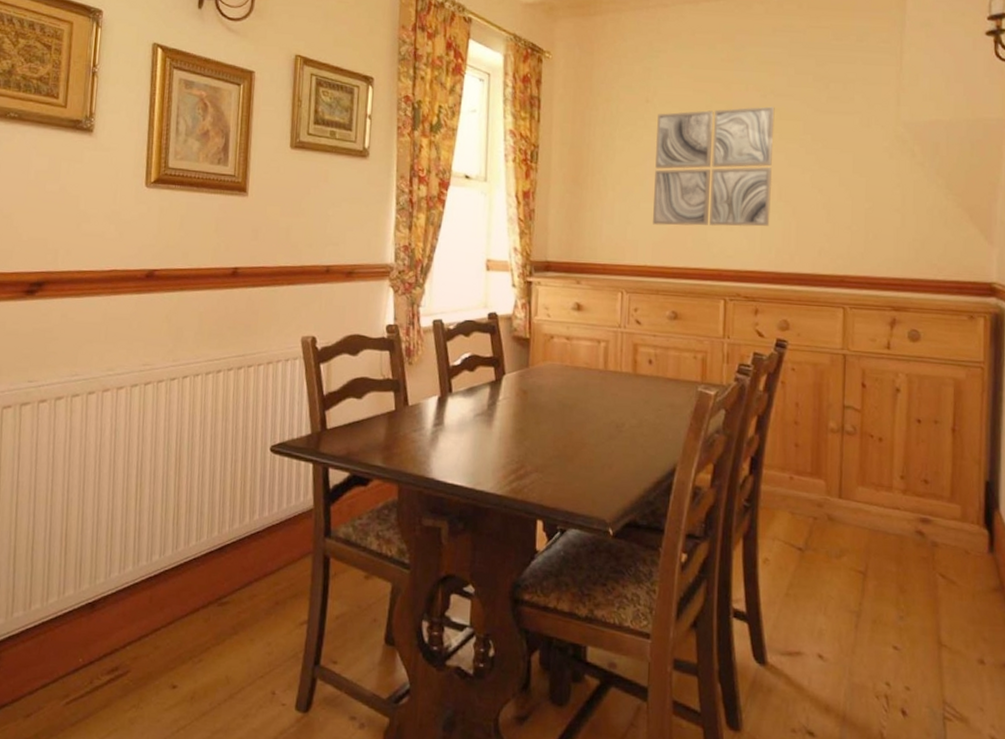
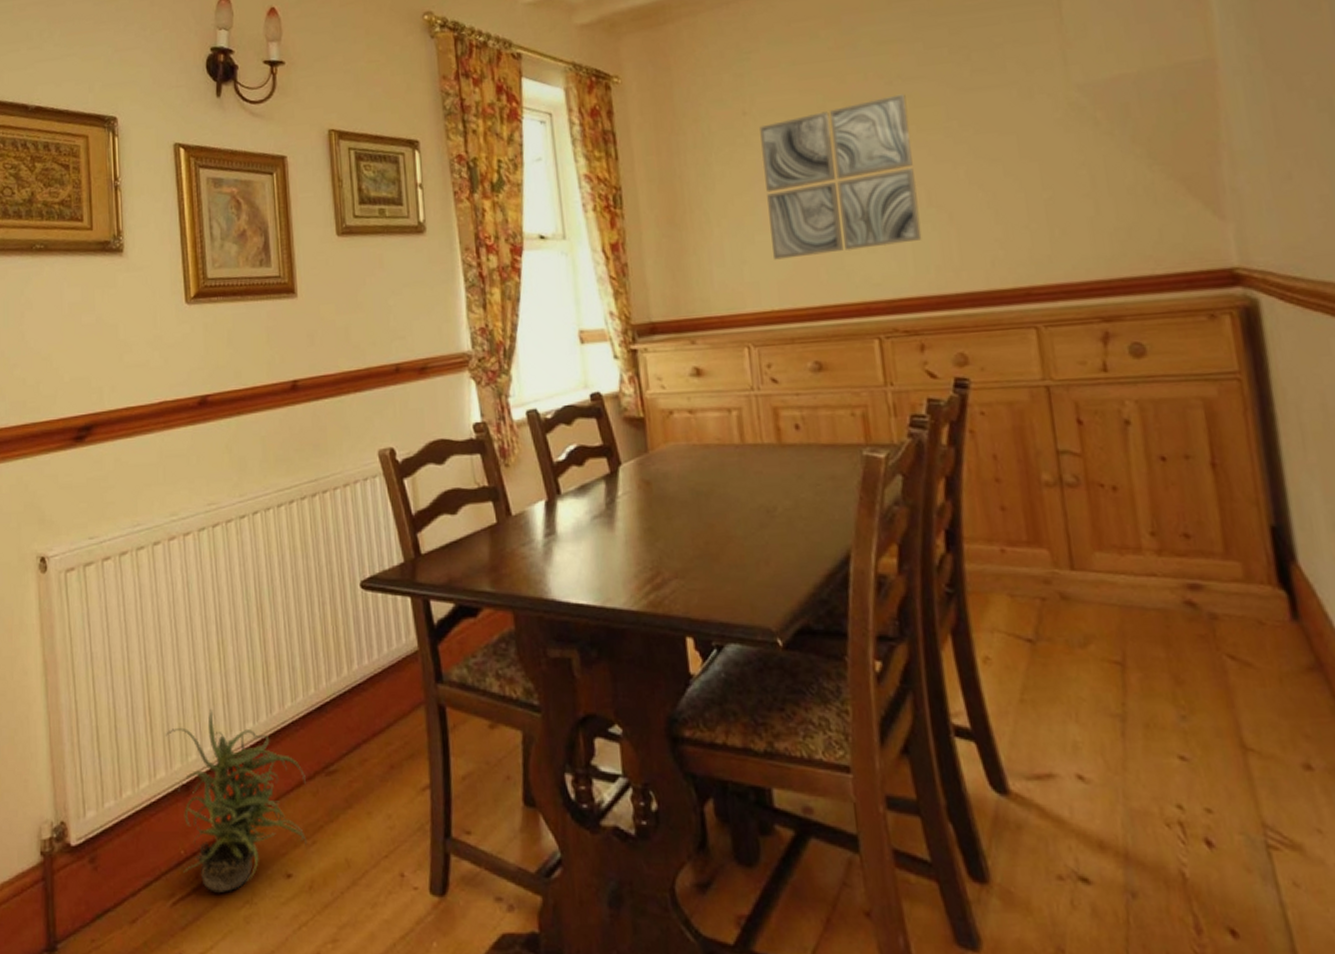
potted plant: none [78,541,200,697] -> present [166,710,308,892]

